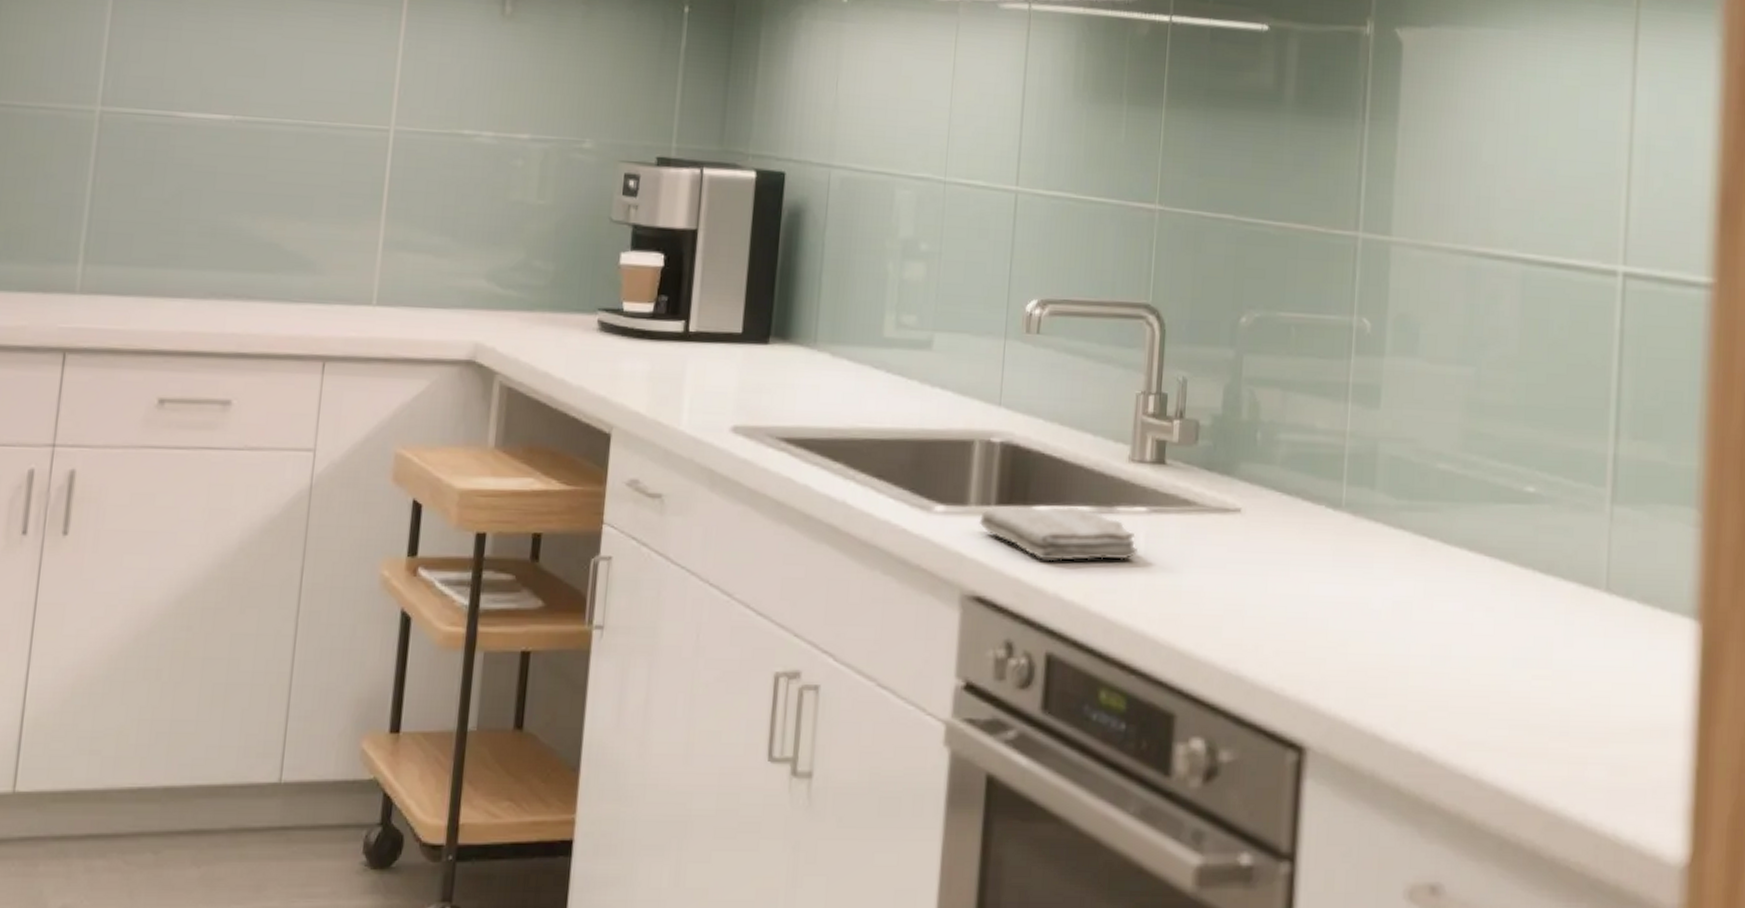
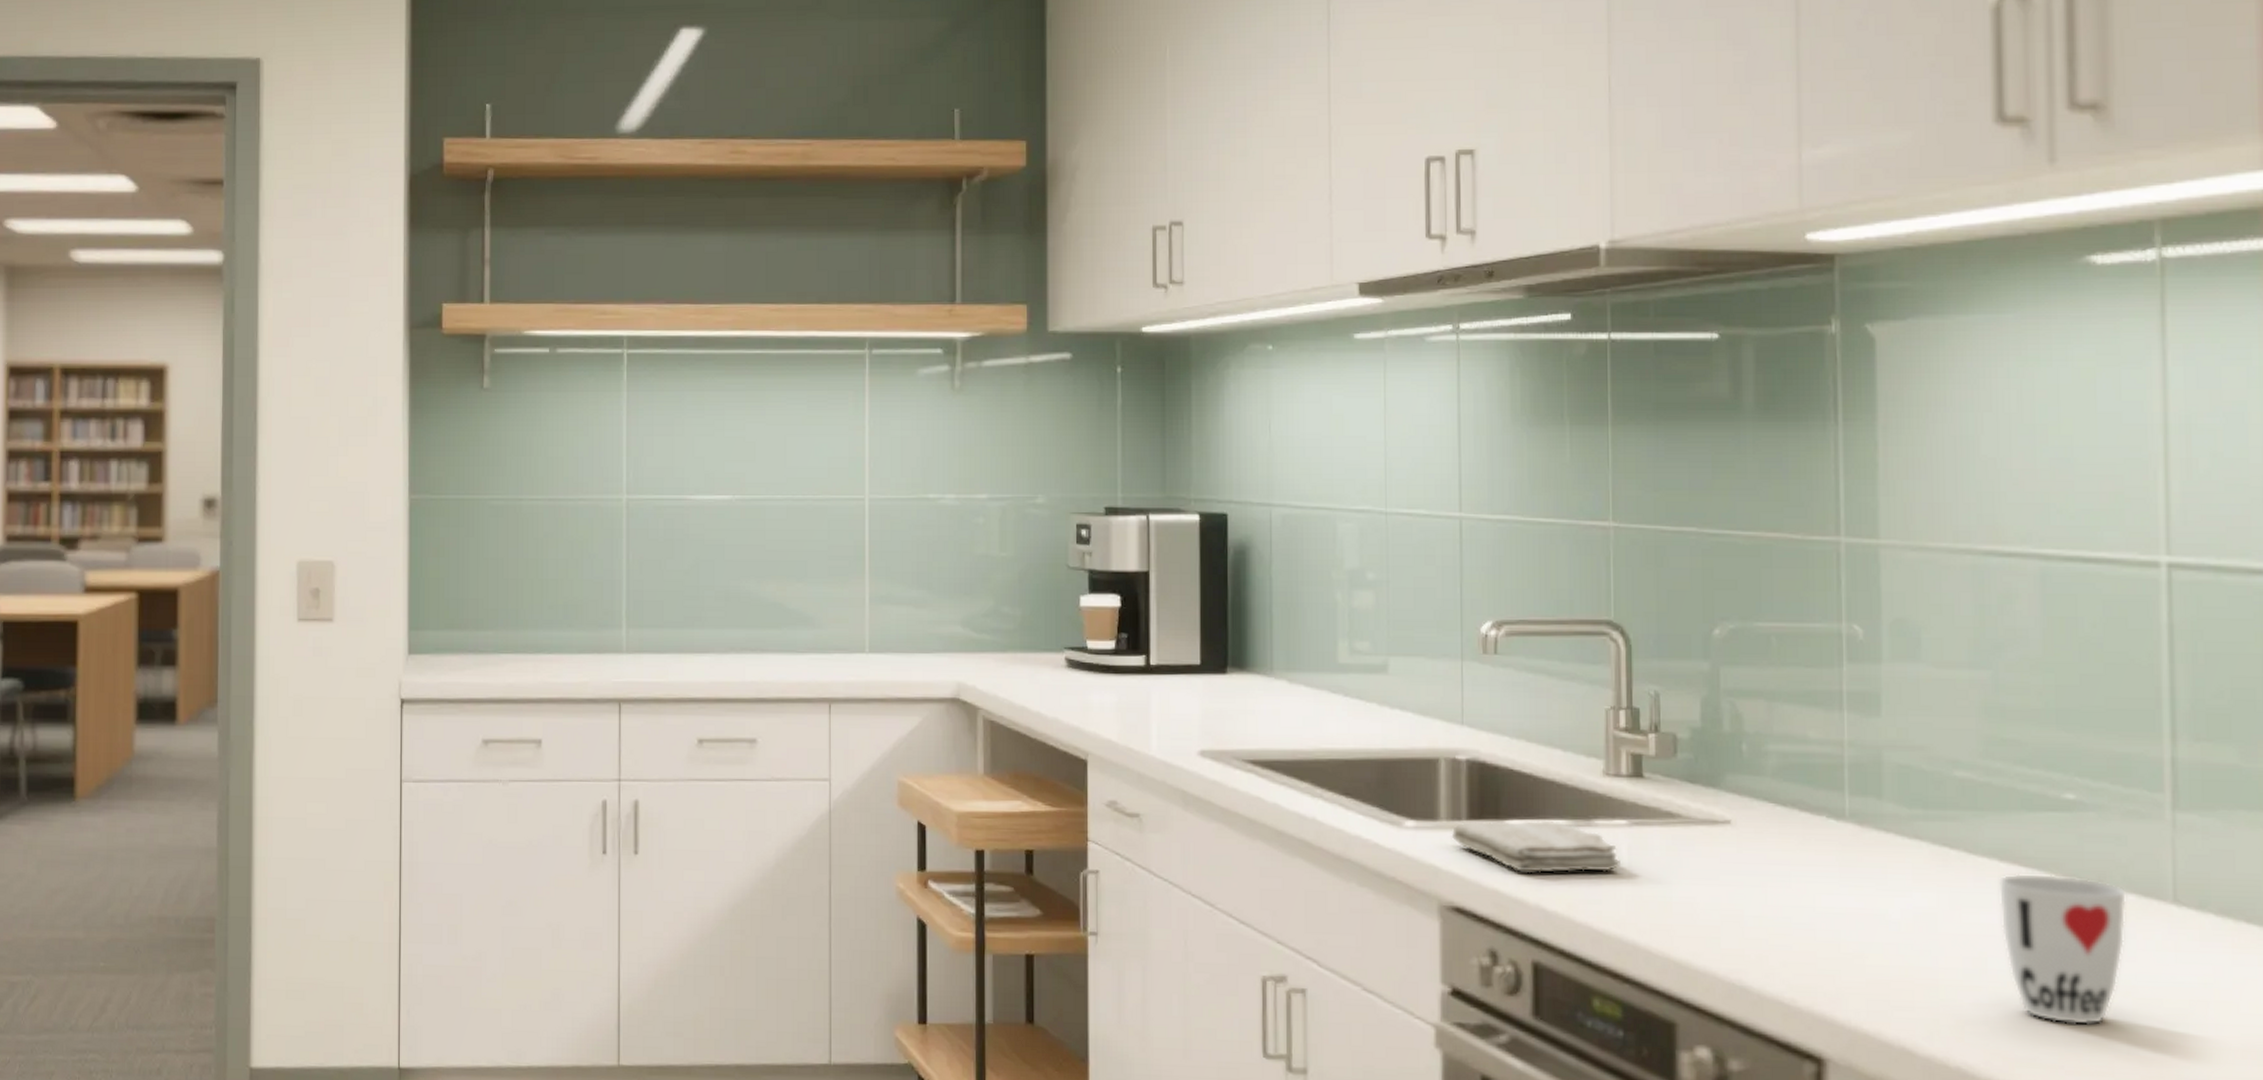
cup: none [1465,562,1570,708] -> present [1998,873,2127,1025]

